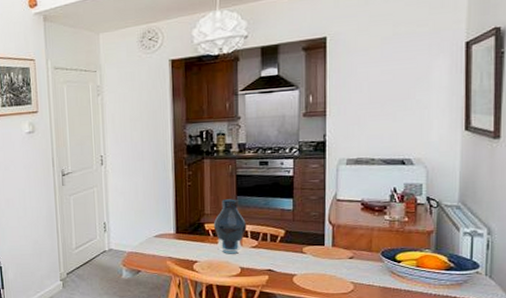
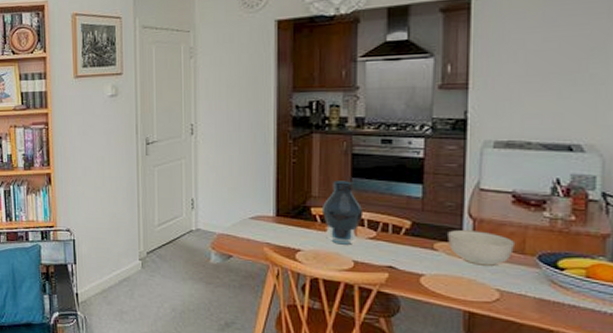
bowl: none [312,234,365,263] -> present [446,230,516,266]

